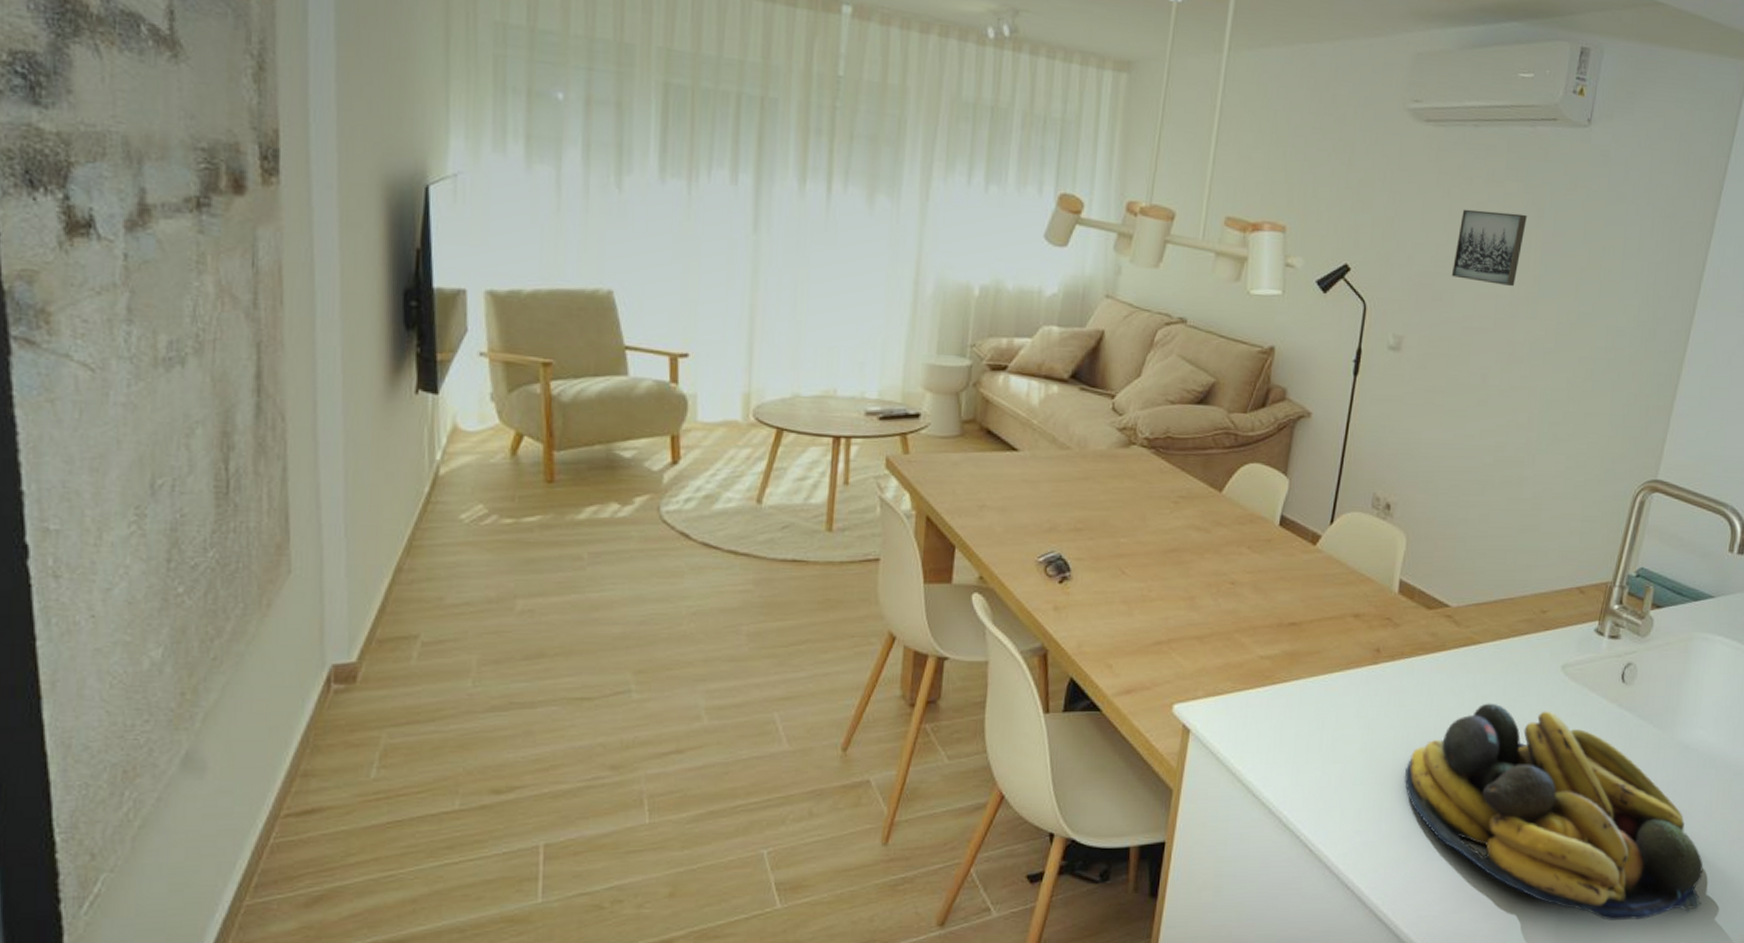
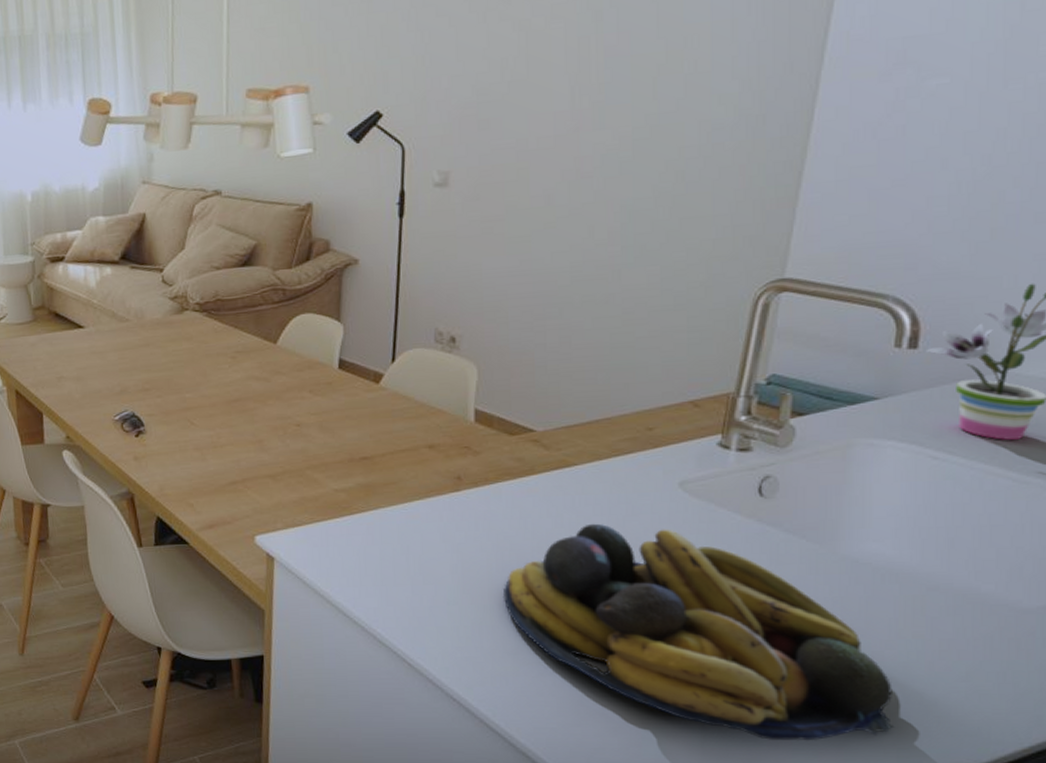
wall art: present [1451,209,1527,286] -> none [497,21,582,103]

